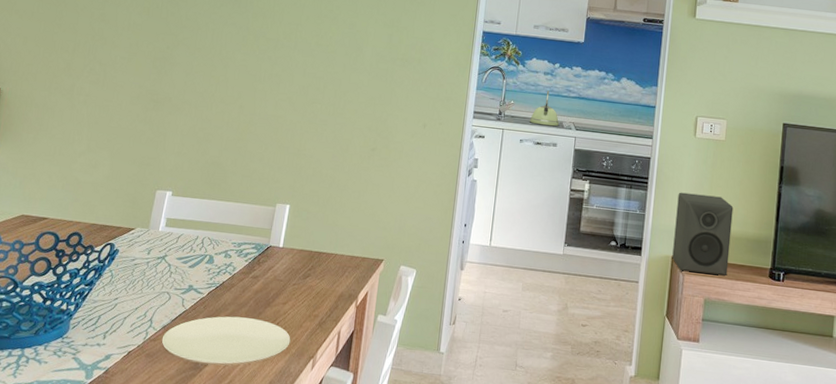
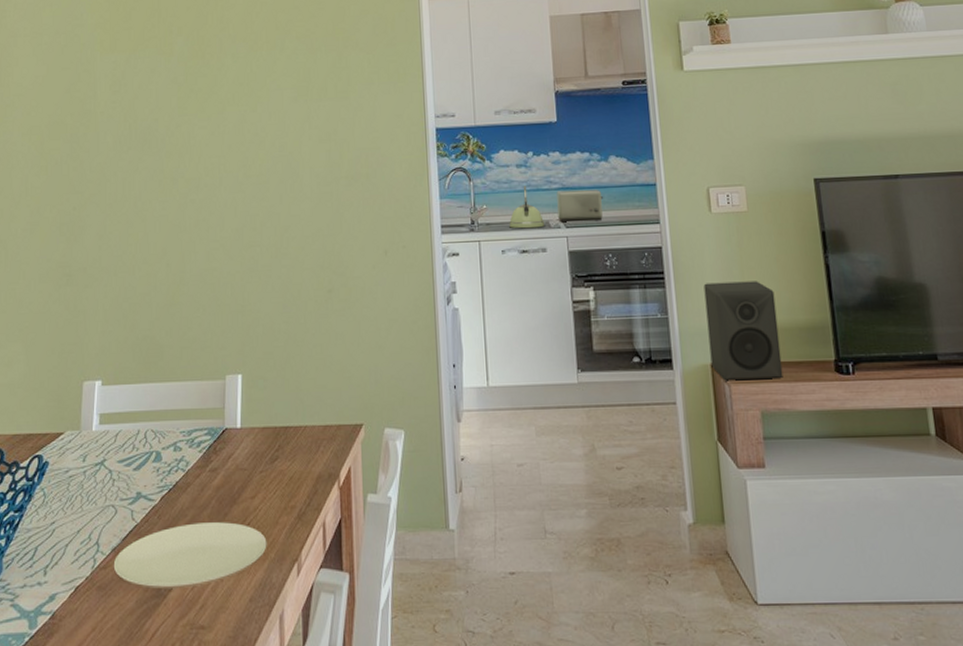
toaster: none [570,99,611,129] -> present [556,189,604,223]

